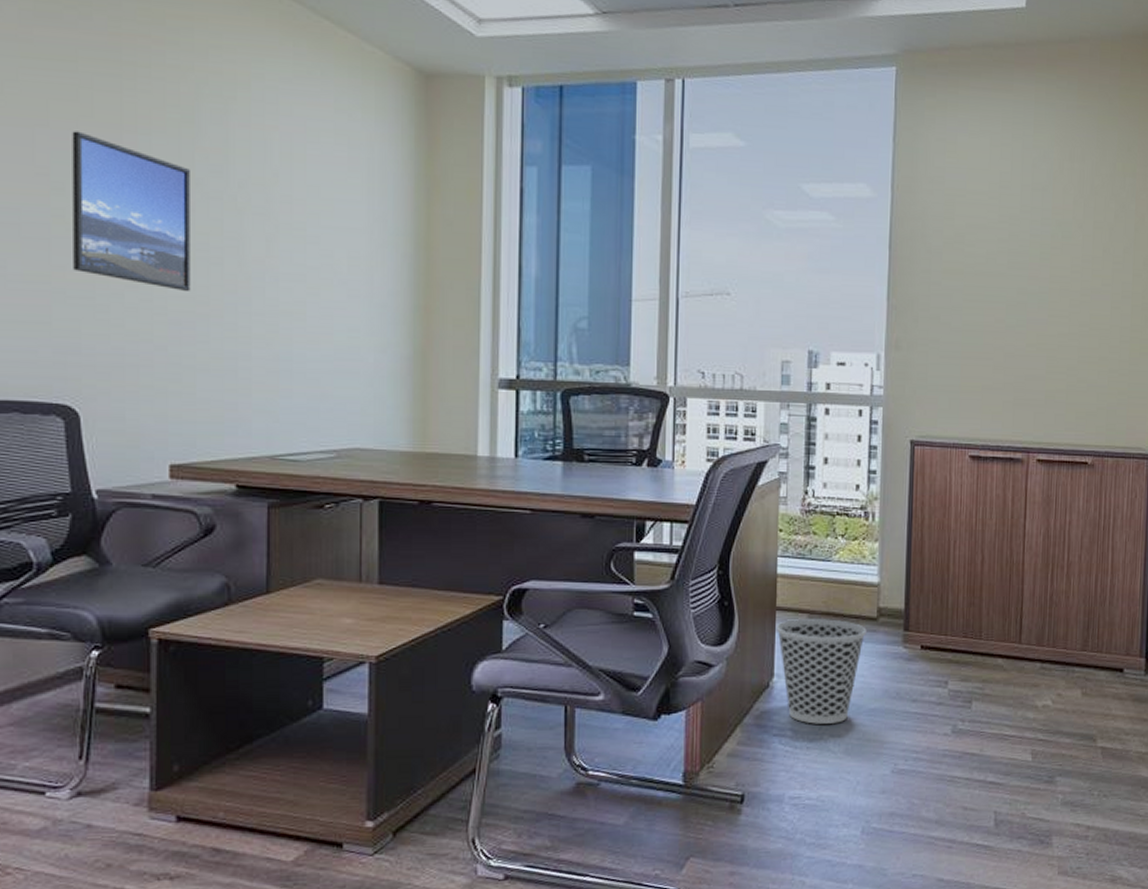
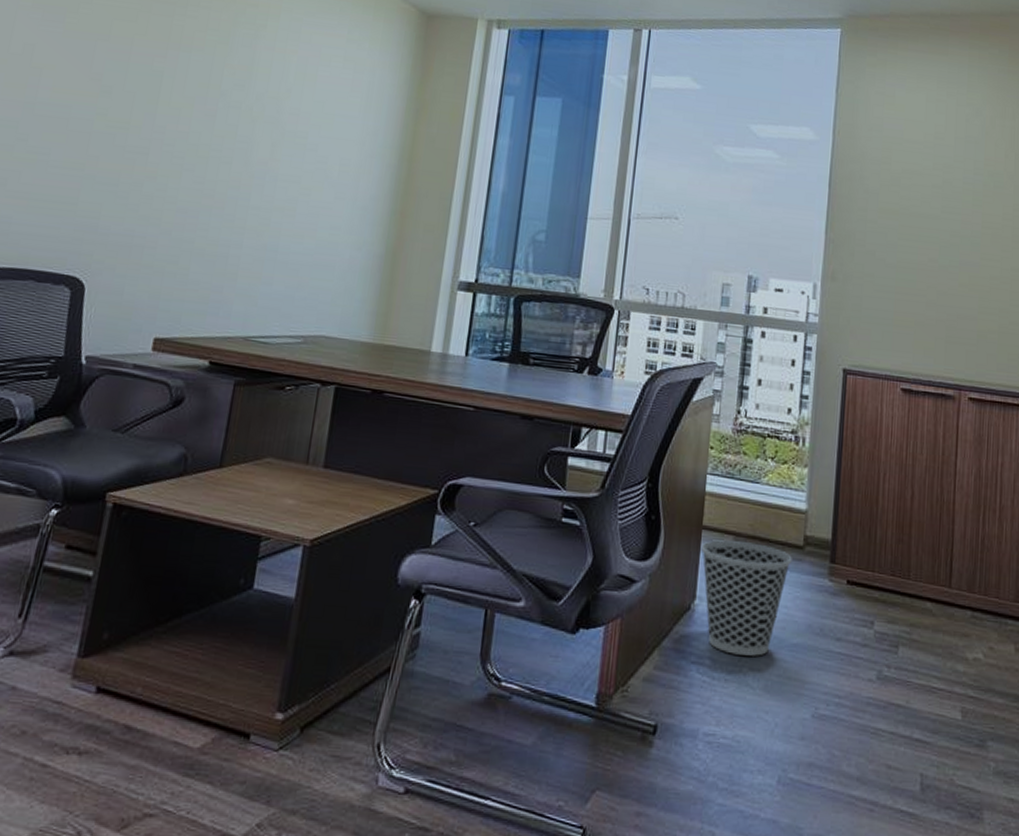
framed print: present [72,131,190,291] -> none [105,46,218,184]

